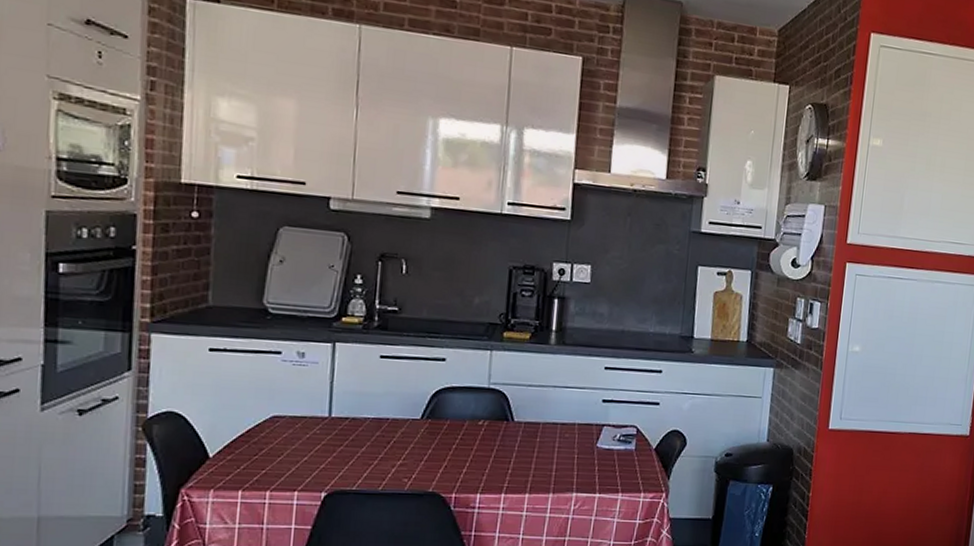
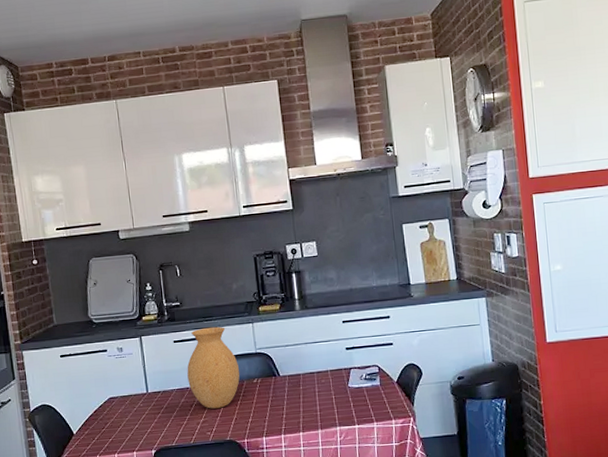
vase: none [390,345,463,450] -> present [187,326,240,409]

